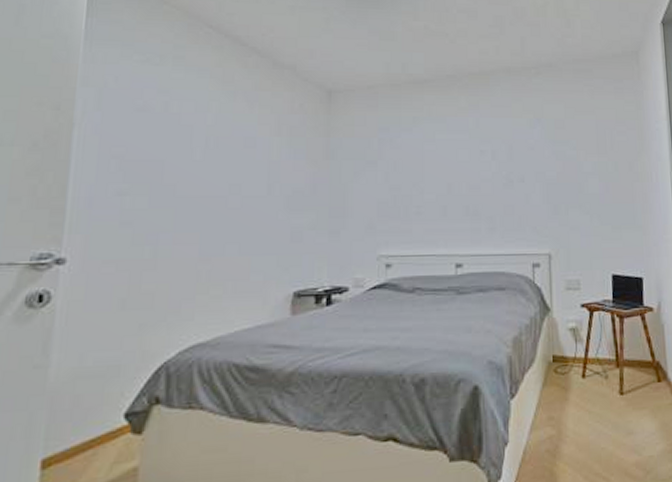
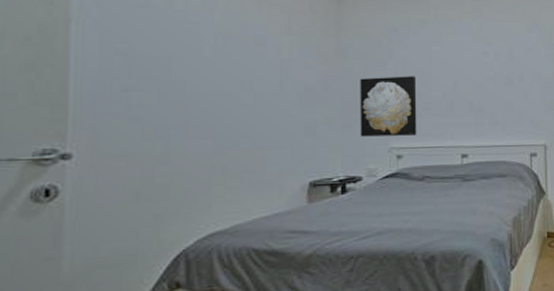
wall art: none [348,177,408,243] -> present [360,76,417,137]

